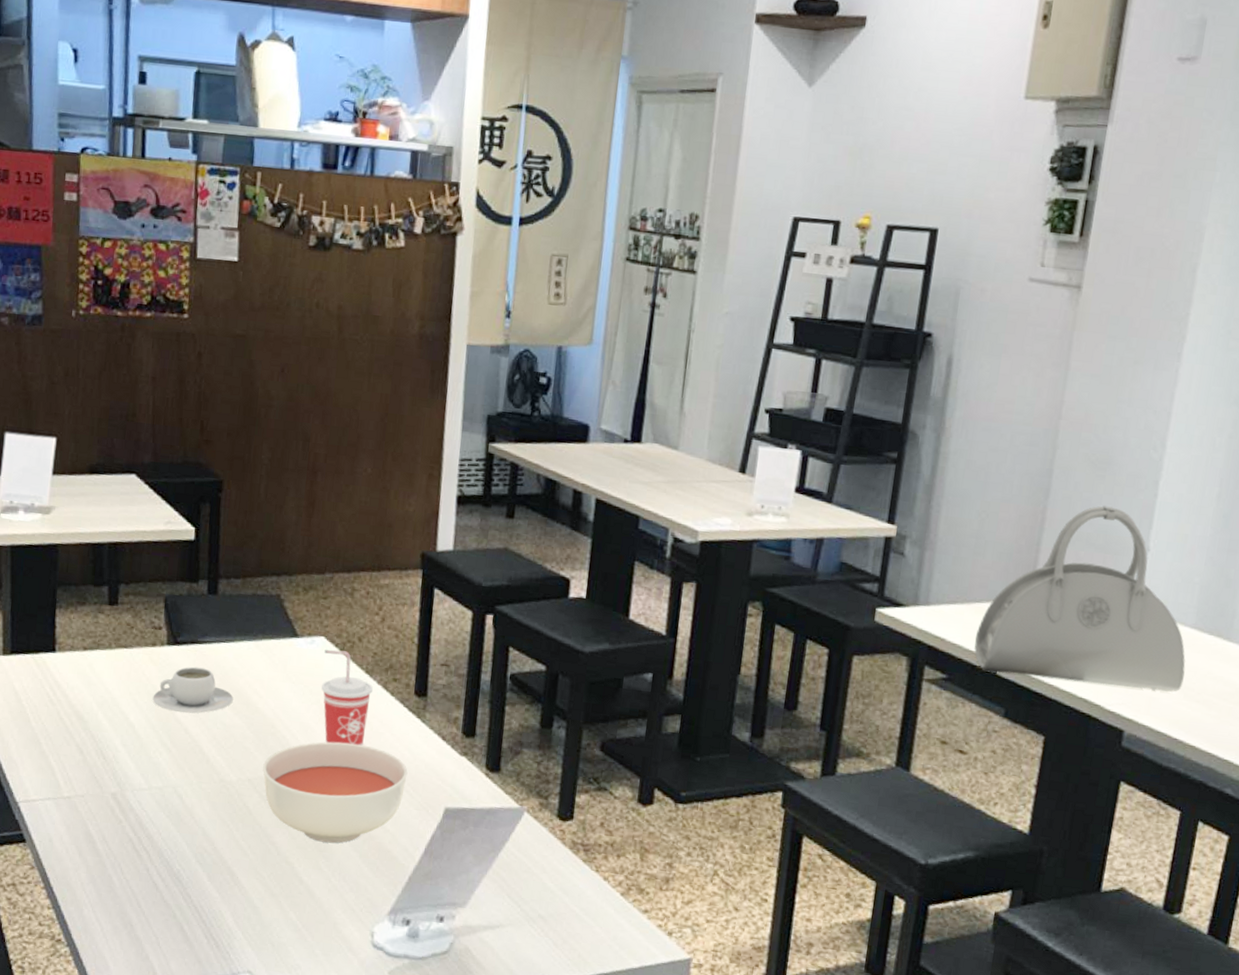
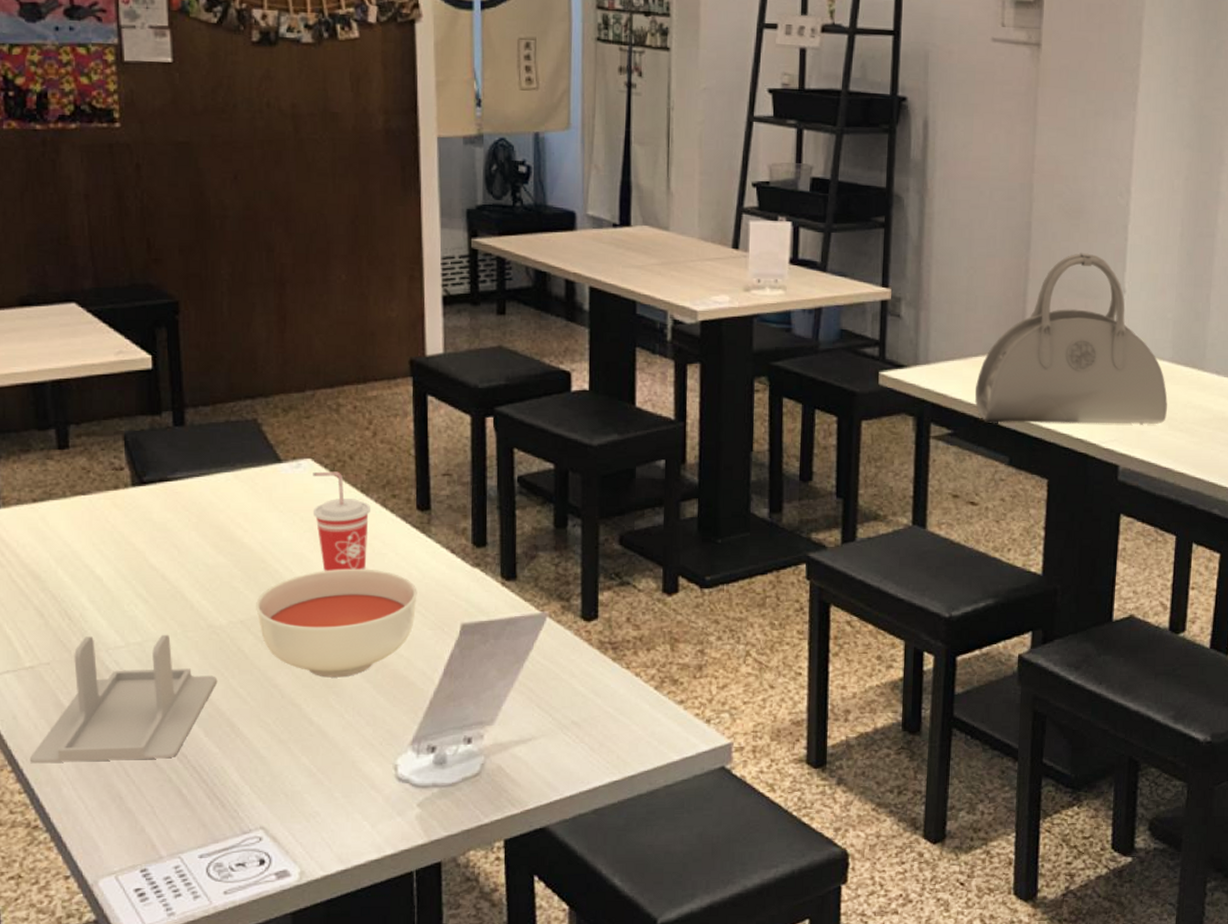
napkin holder: none [60,776,224,896] -> present [30,634,218,764]
teacup: present [152,666,234,714] -> none [121,506,215,557]

